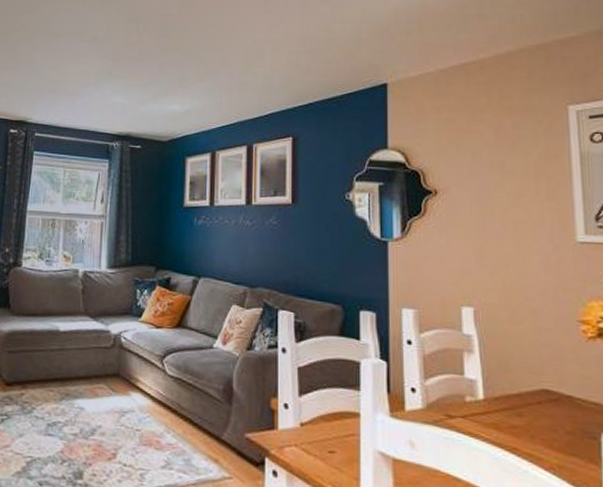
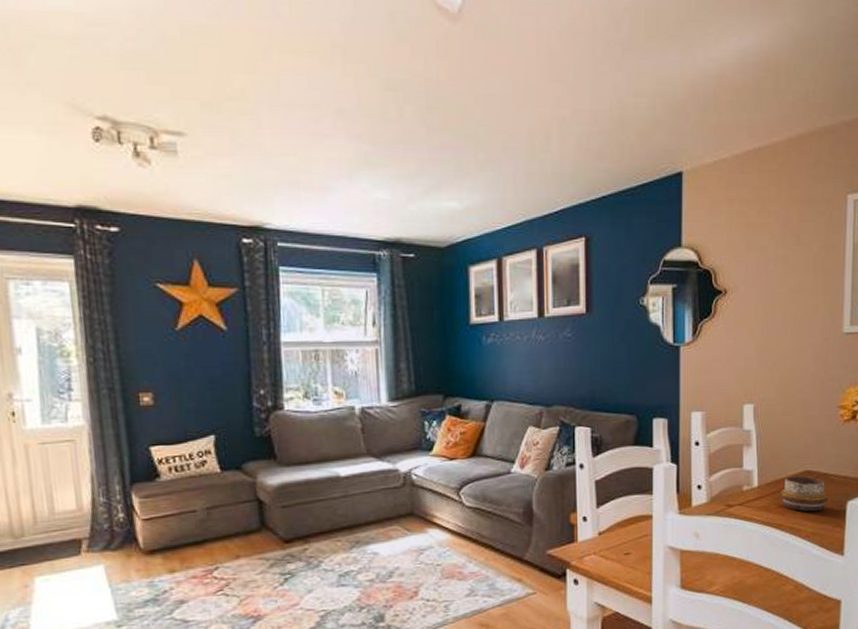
decorative bowl: none [512,392,576,440] -> present [780,475,828,512]

